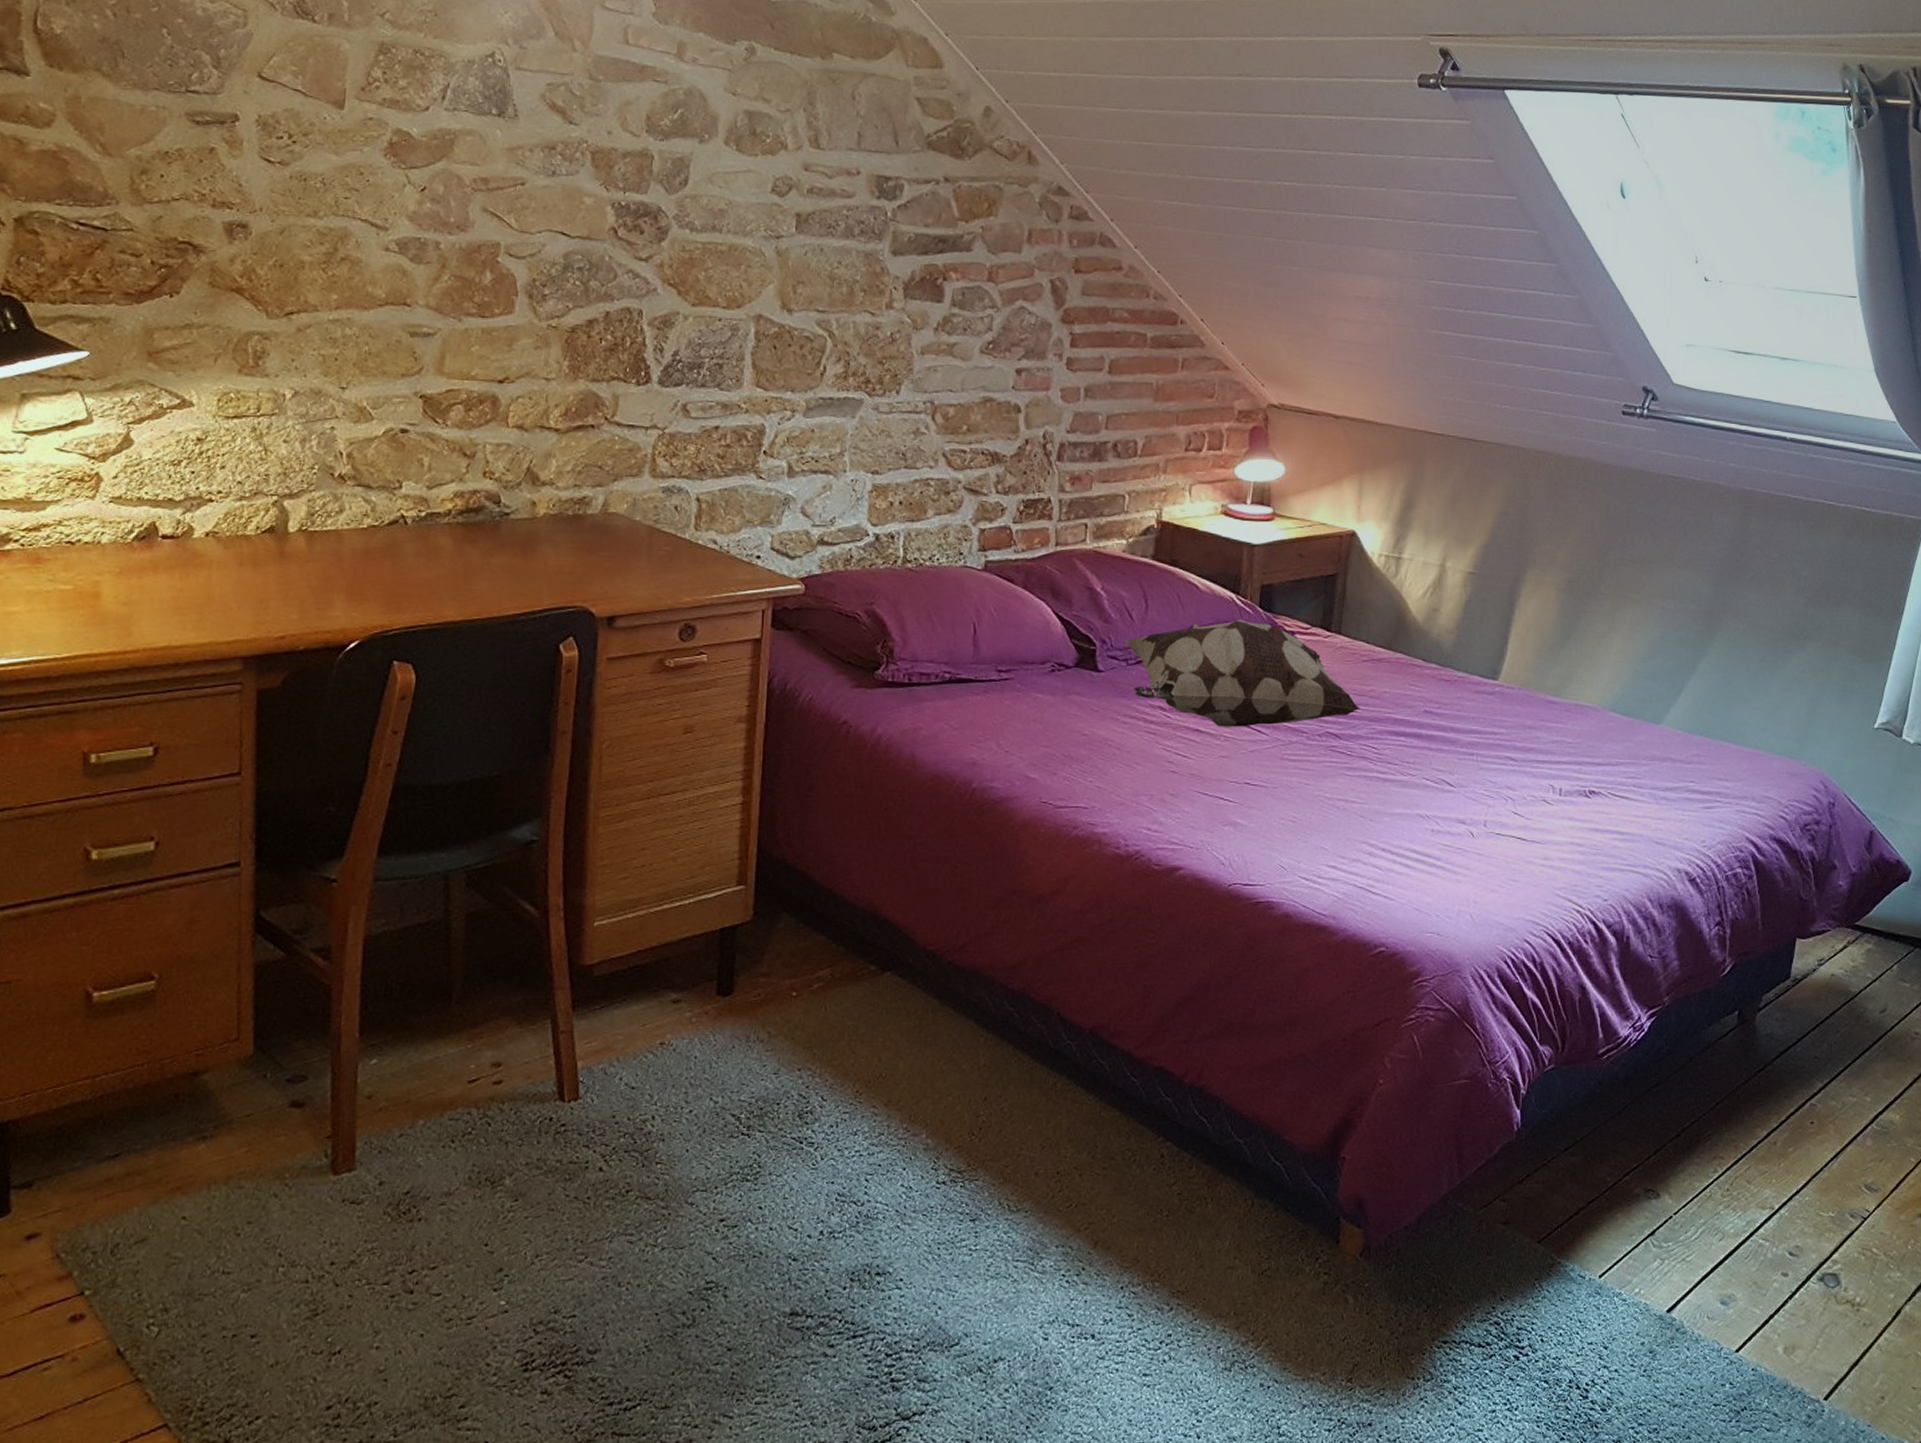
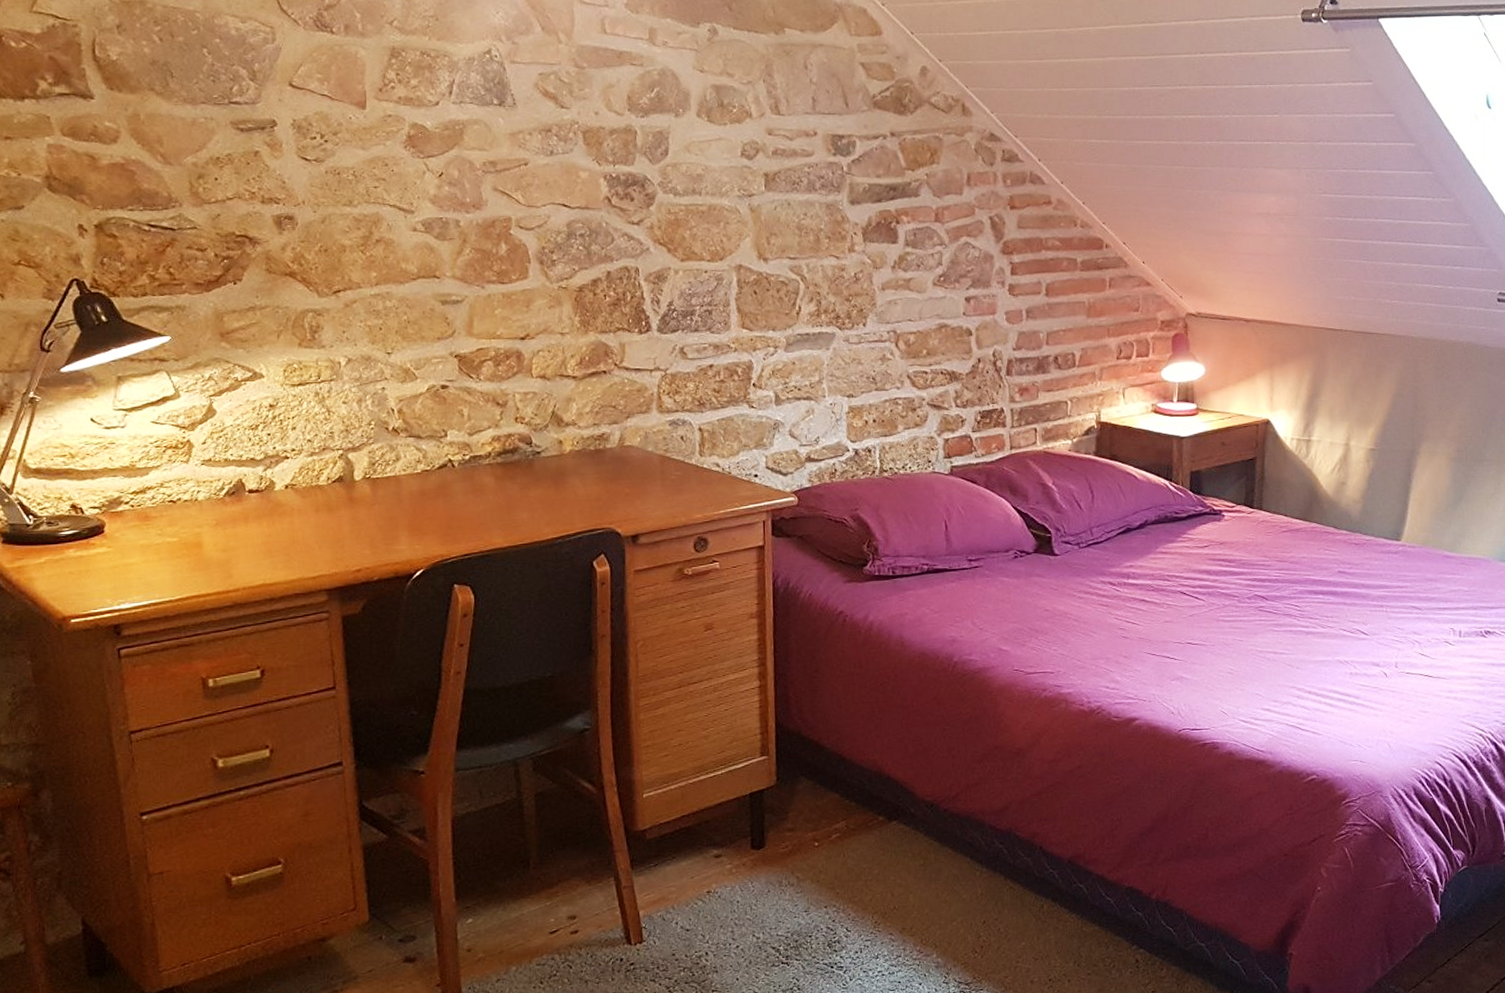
decorative pillow: present [1123,619,1360,727] -> none [1074,502,1283,596]

